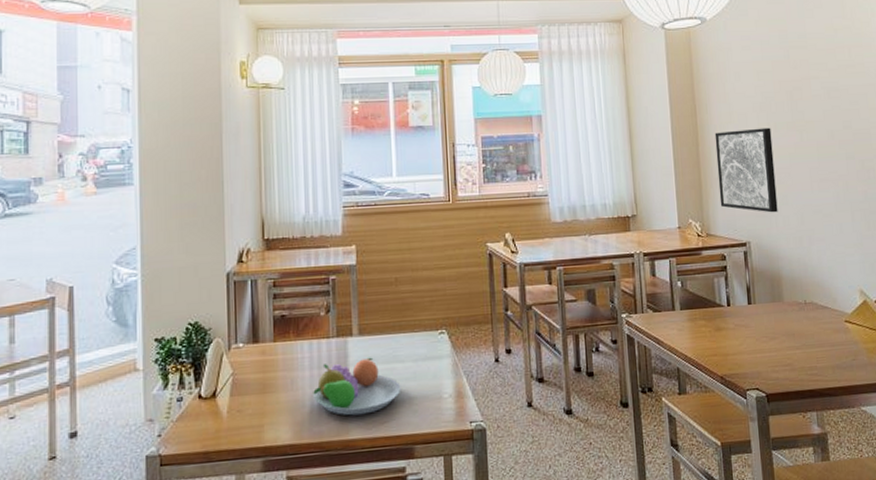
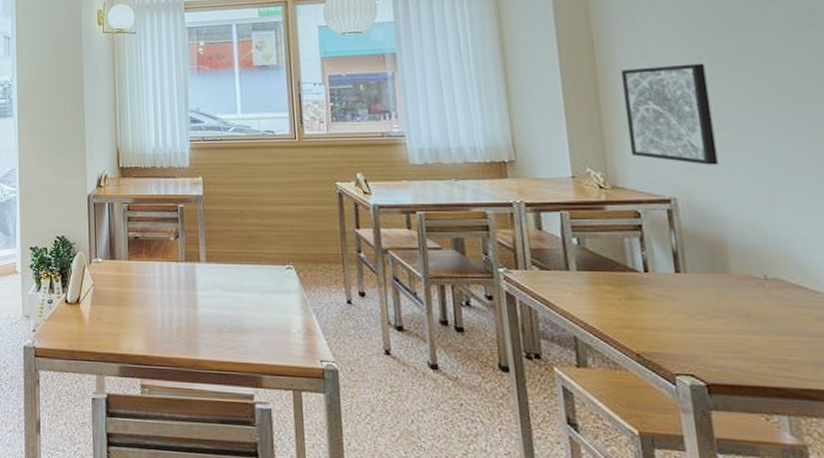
fruit bowl: present [313,357,401,416] -> none [164,284,248,338]

